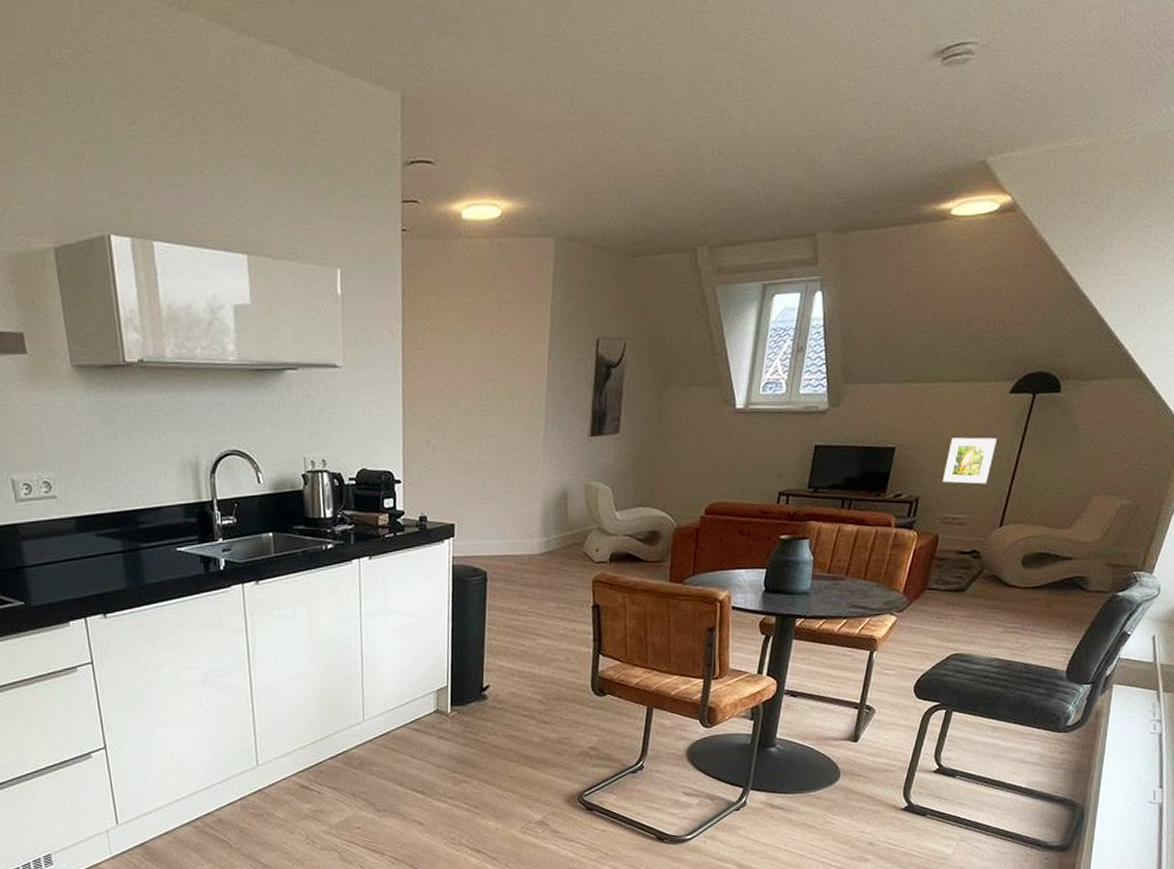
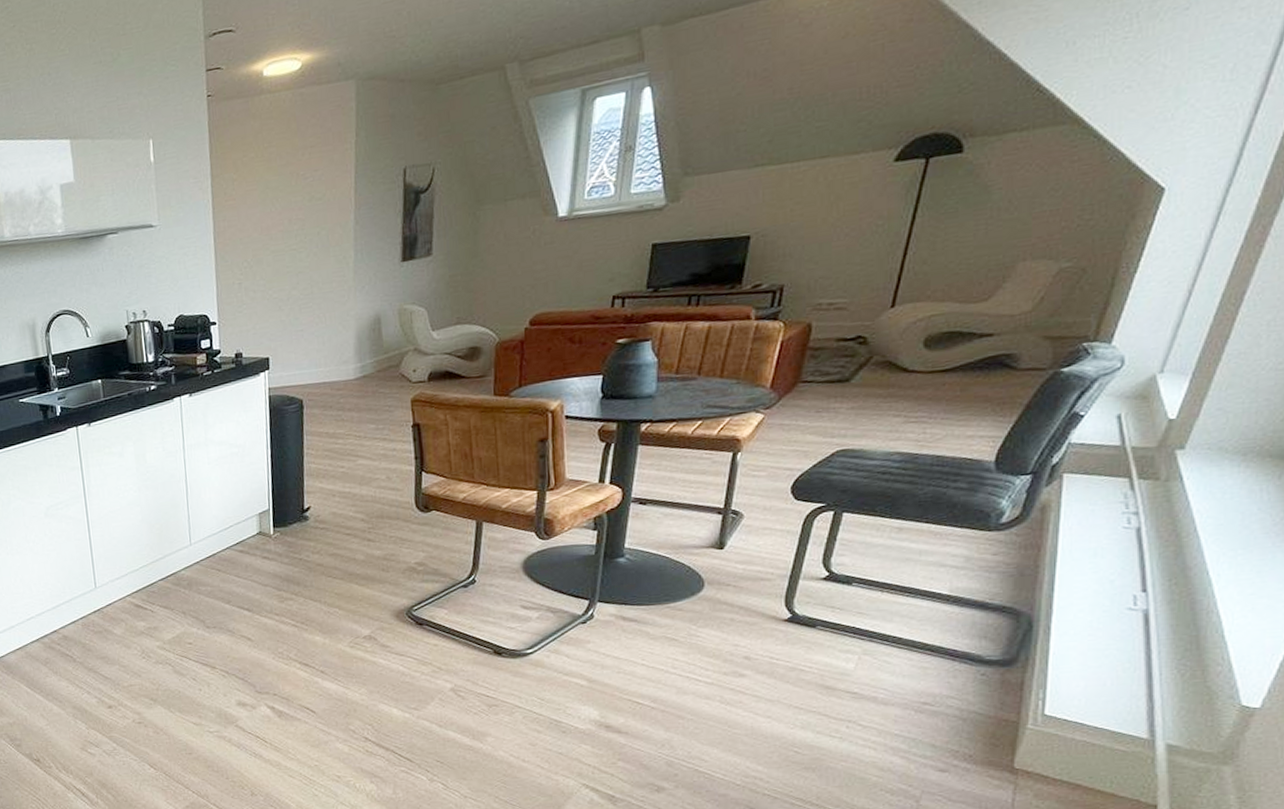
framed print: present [943,437,996,484] -> none [813,212,880,267]

